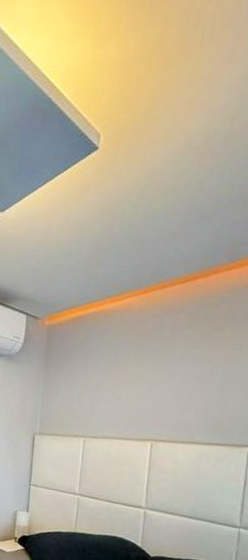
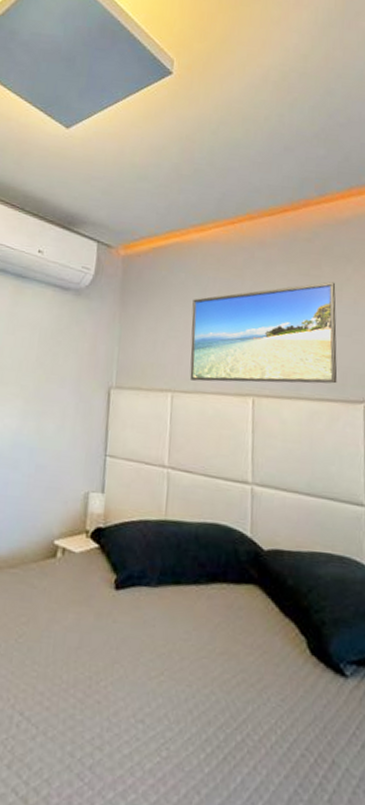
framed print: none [99,342,236,431] -> present [190,281,338,384]

